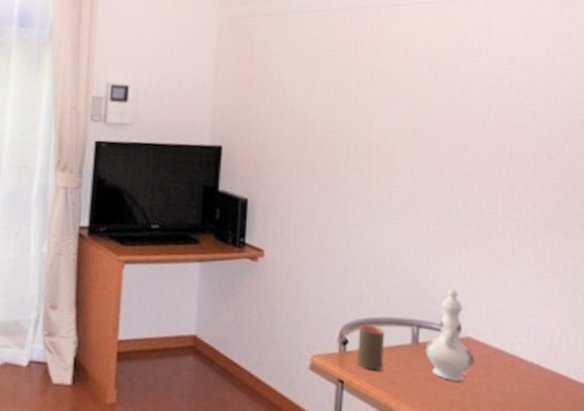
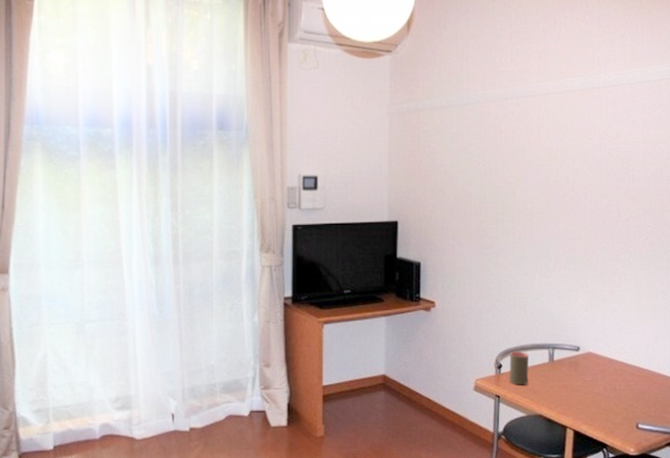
ewer: present [424,289,475,382] -> none [558,317,594,386]

